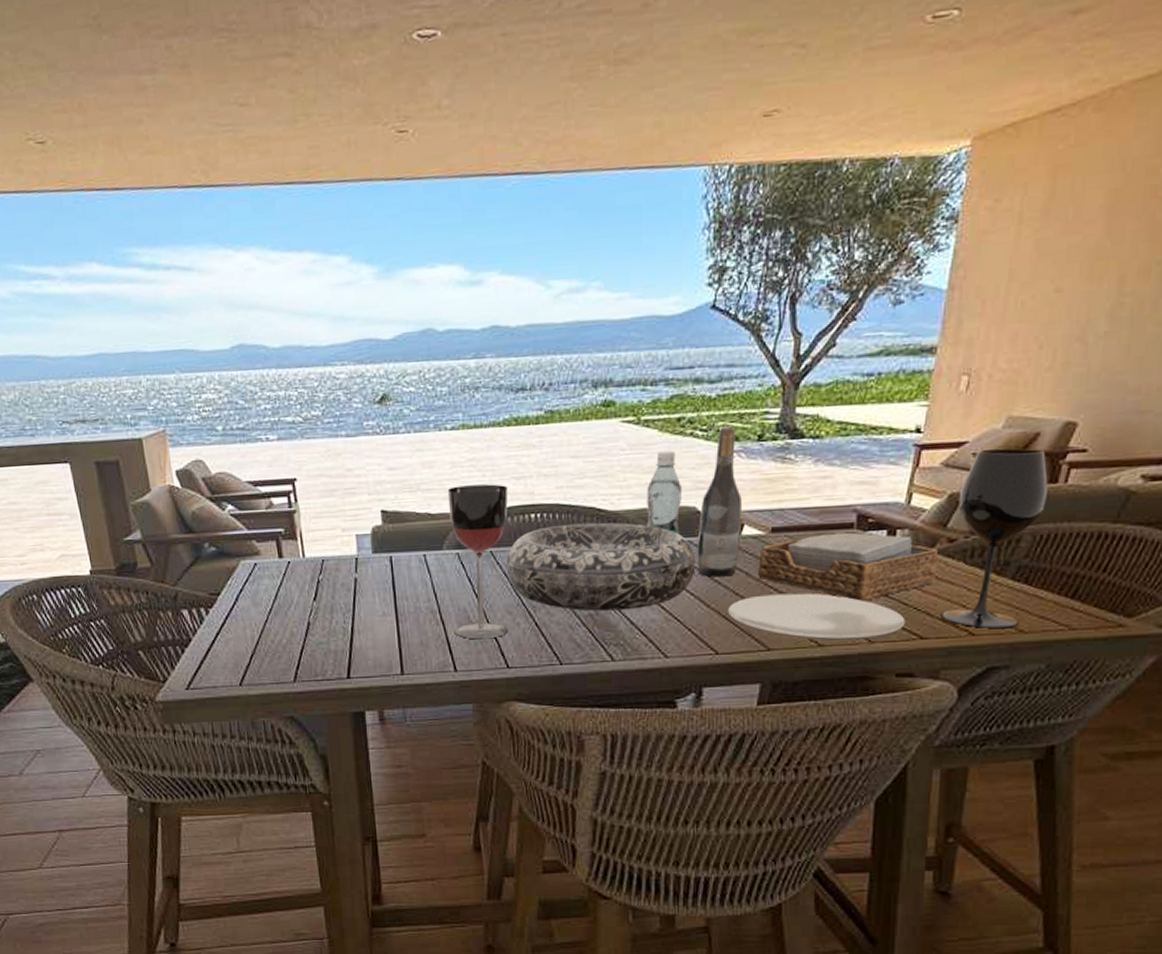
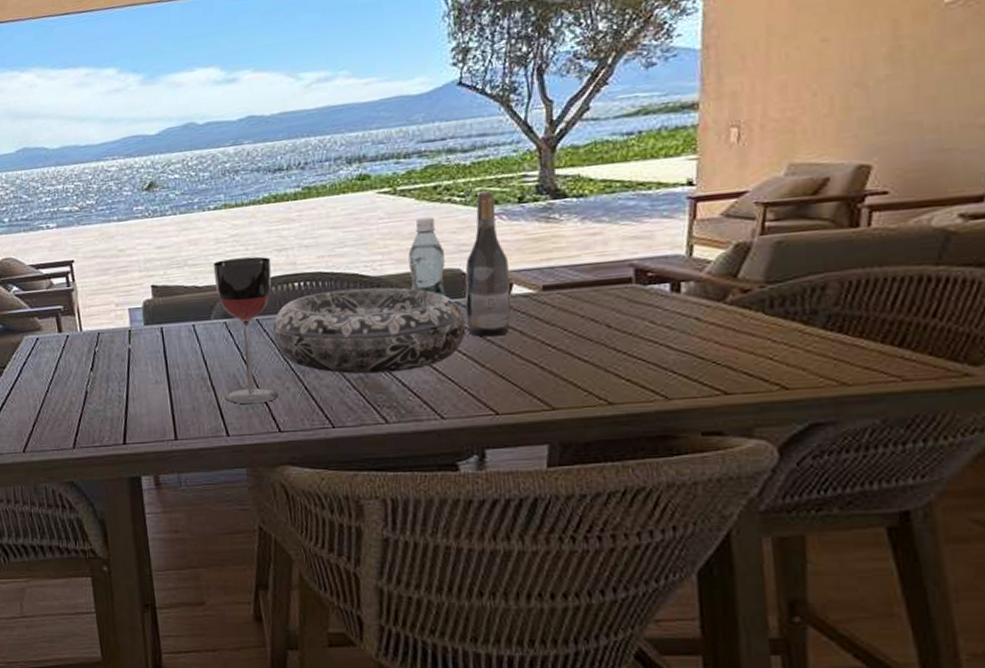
plate: present [728,593,905,642] -> none [504,350,705,400]
napkin holder: present [758,532,938,601] -> none [532,287,733,356]
wineglass: present [940,448,1048,629] -> none [744,194,850,382]

